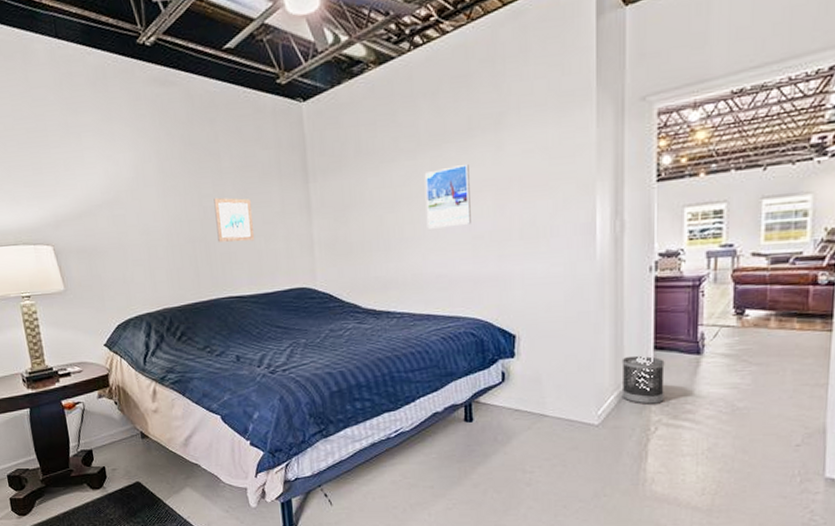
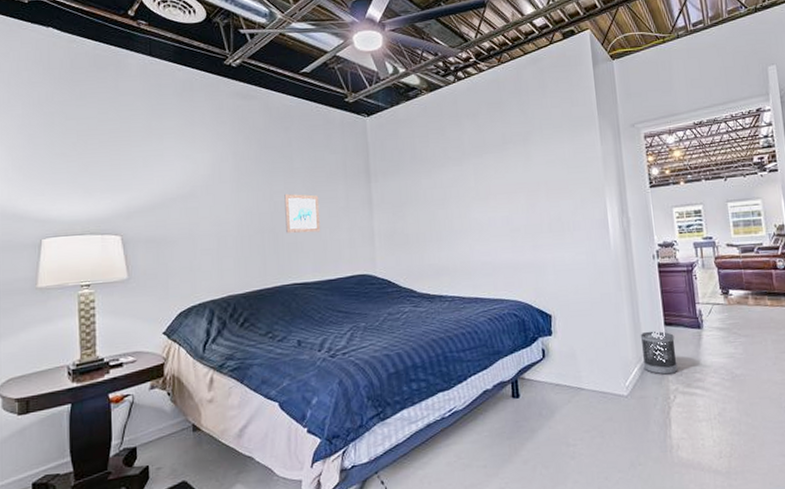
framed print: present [424,165,471,229] -> none [469,171,509,223]

